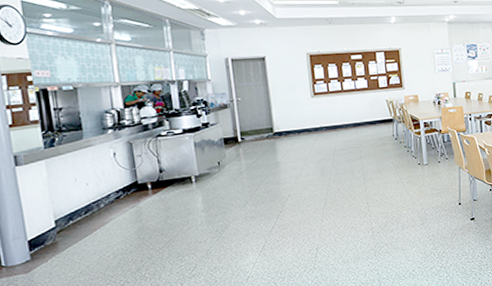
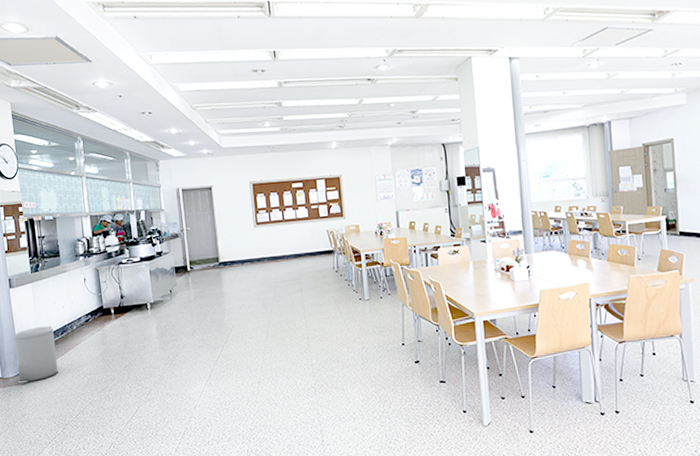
pedal bin: none [21,205,81,271] -> present [13,326,58,384]

